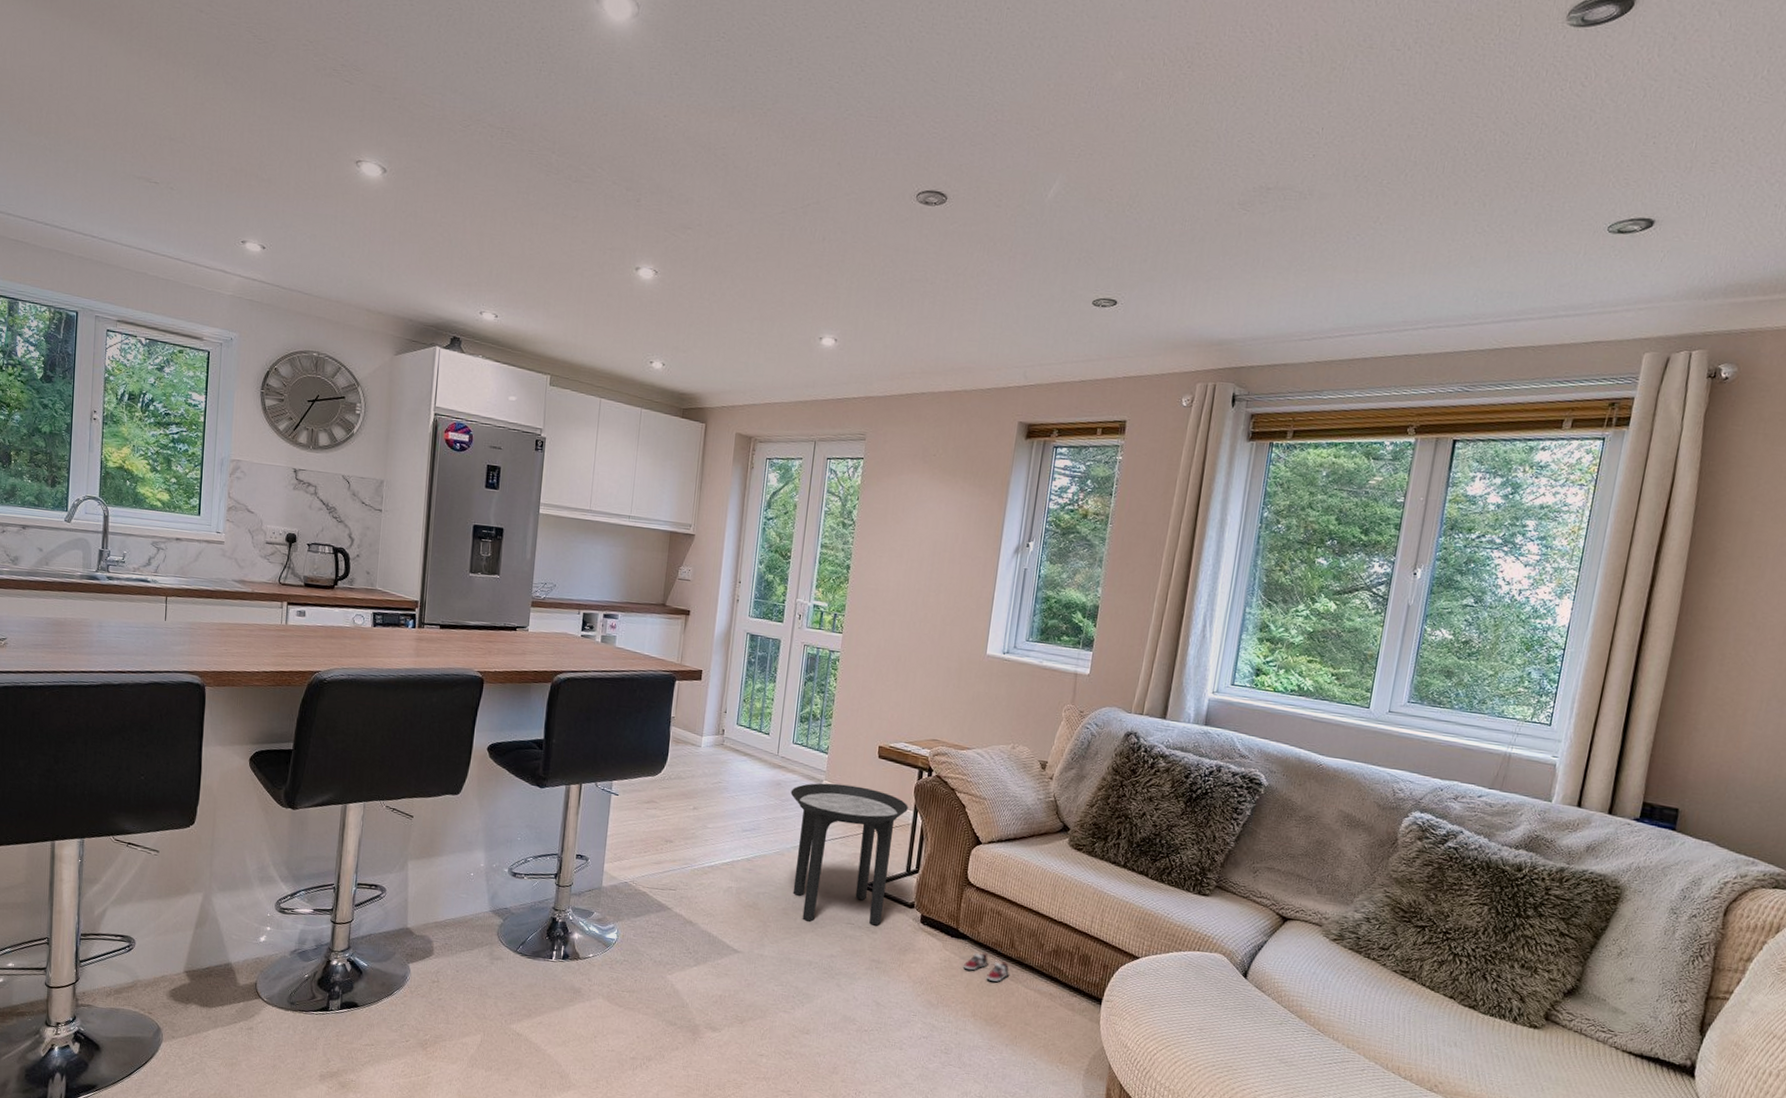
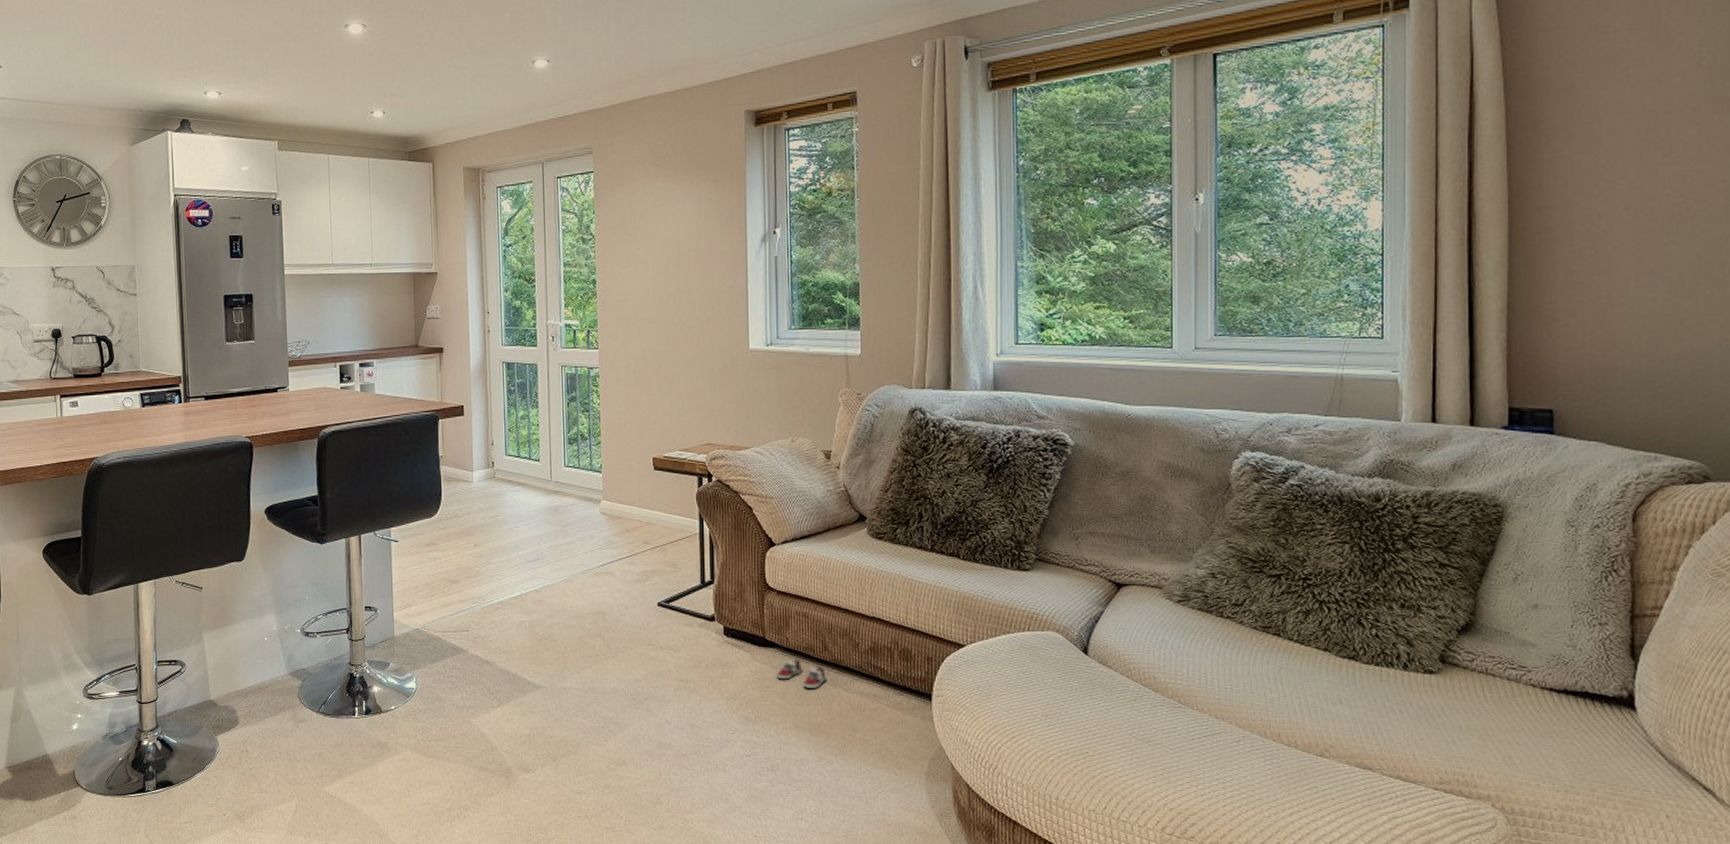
side table: present [790,783,908,926] -> none [570,502,693,647]

